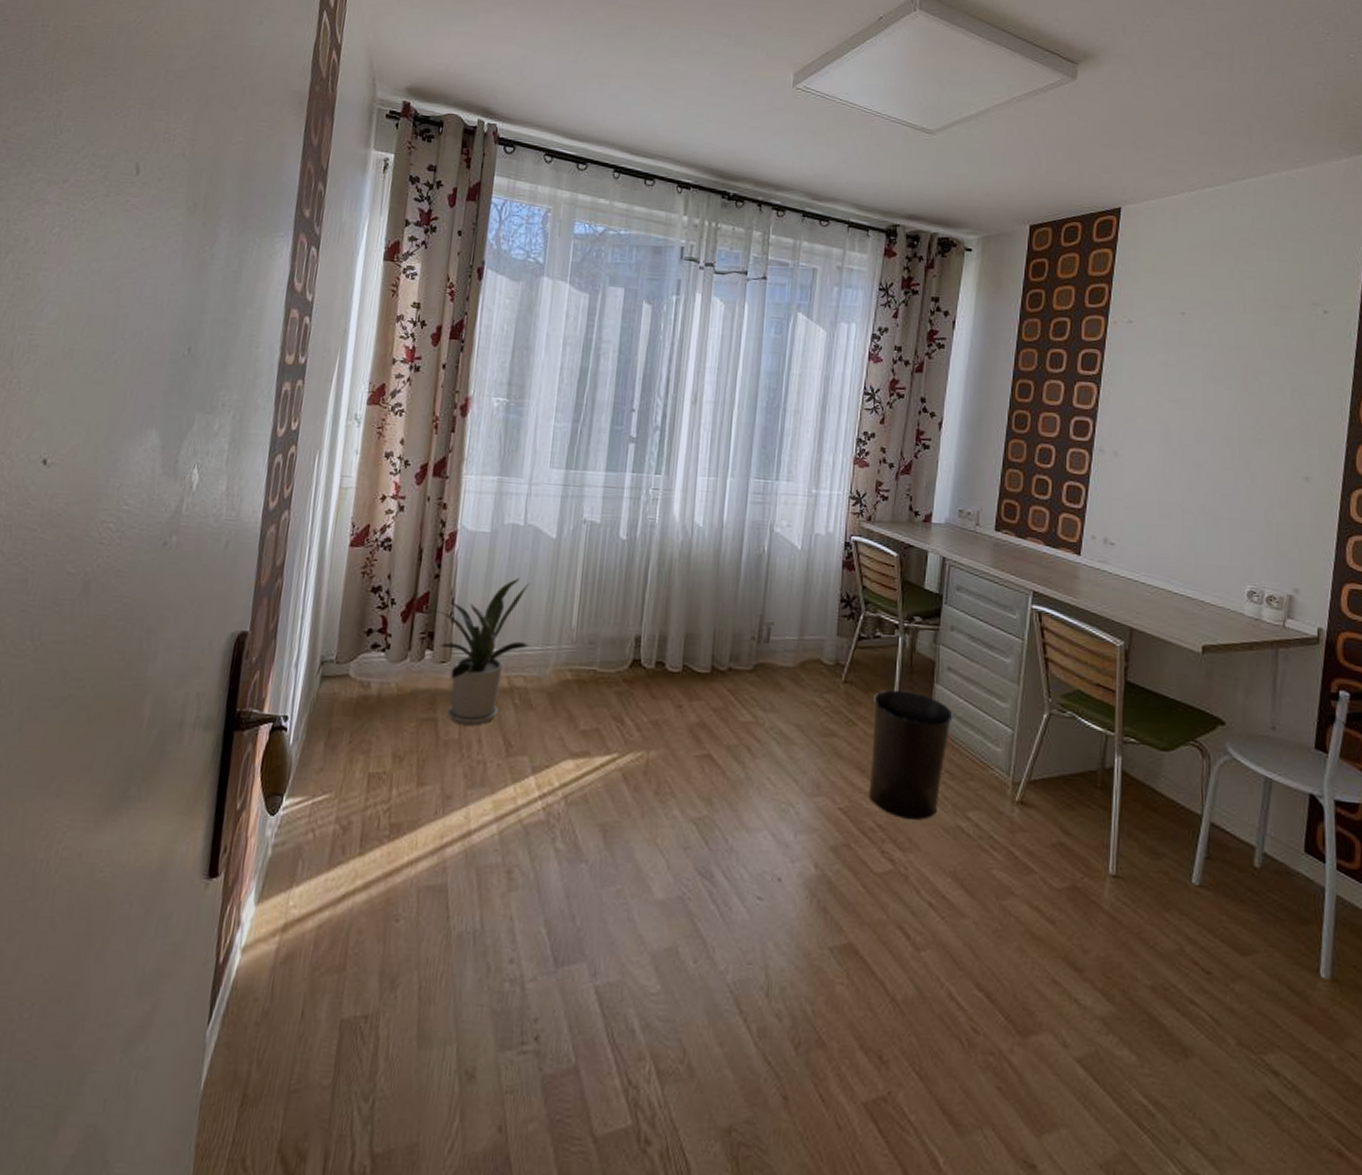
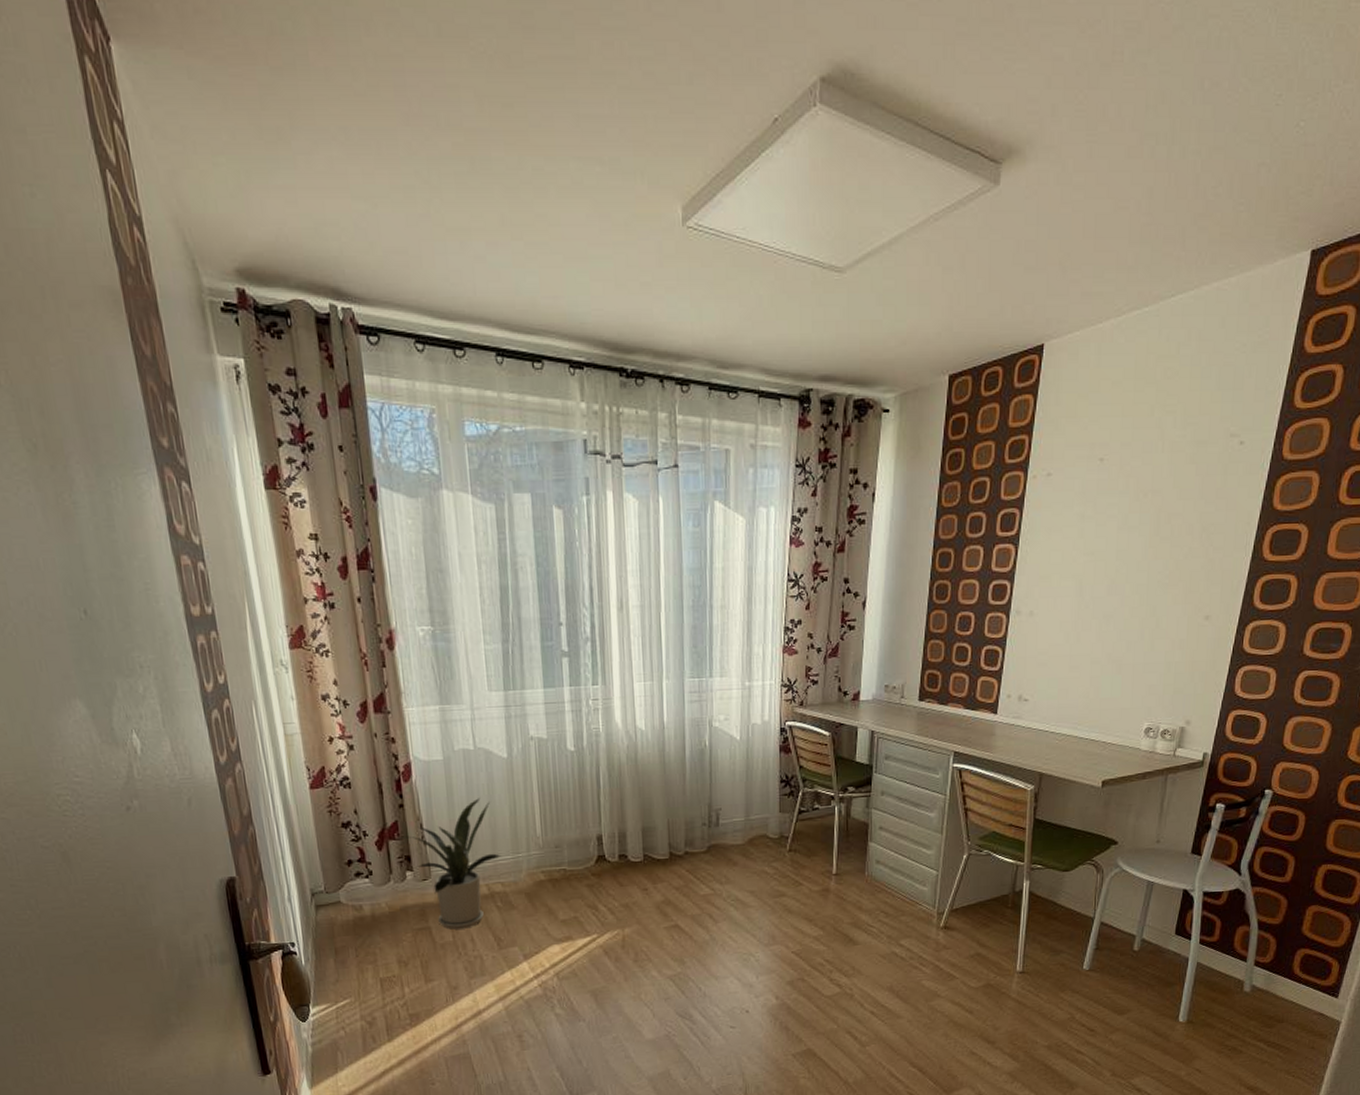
waste bin: present [868,689,953,820] -> none [816,851,886,953]

